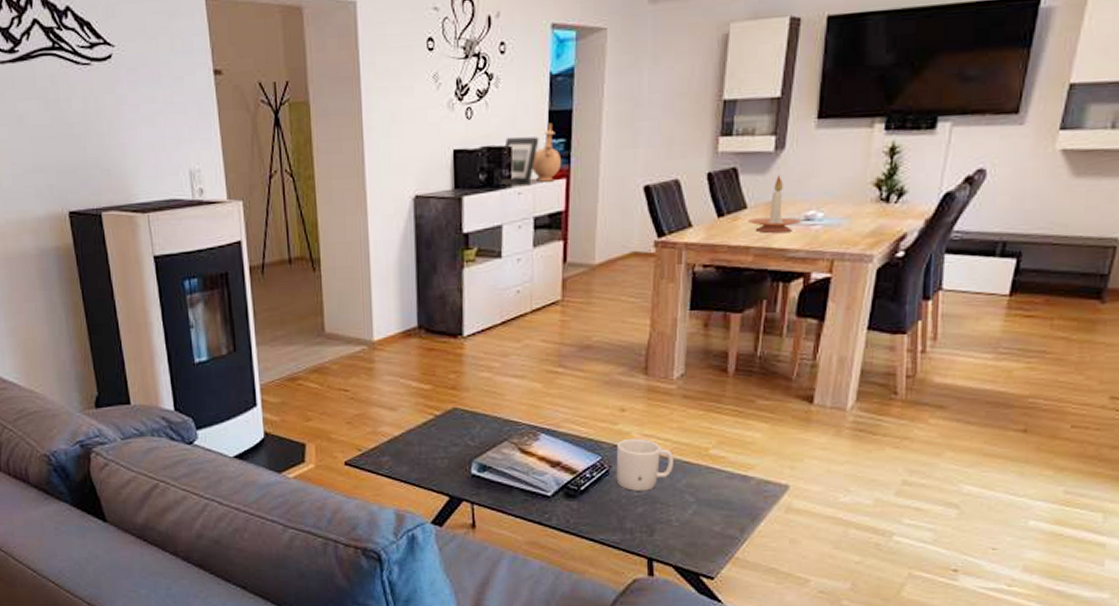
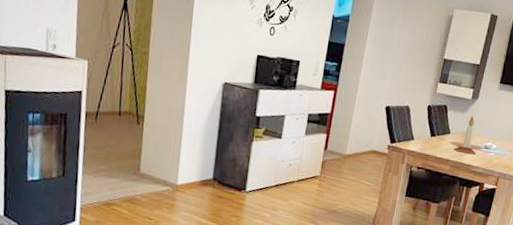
picture frame: present [498,137,539,186] -> none [287,54,319,91]
vase: present [532,123,562,182] -> none [311,50,333,91]

